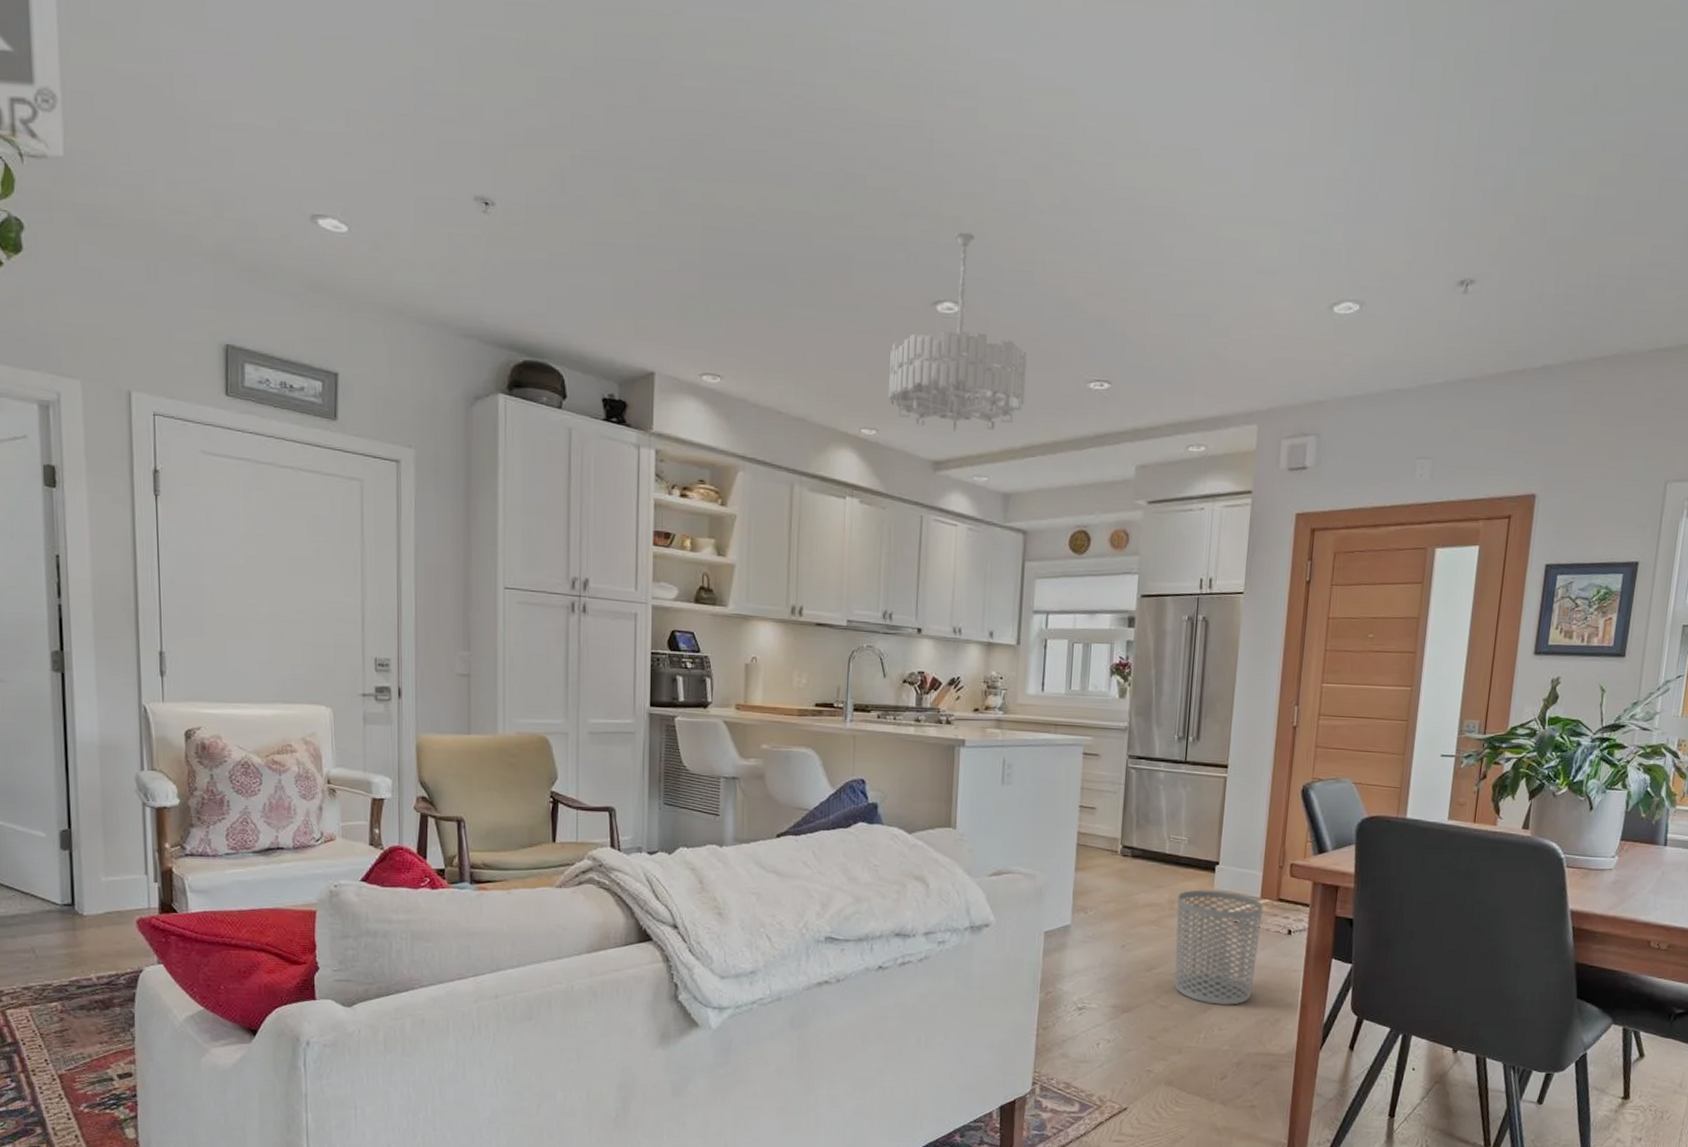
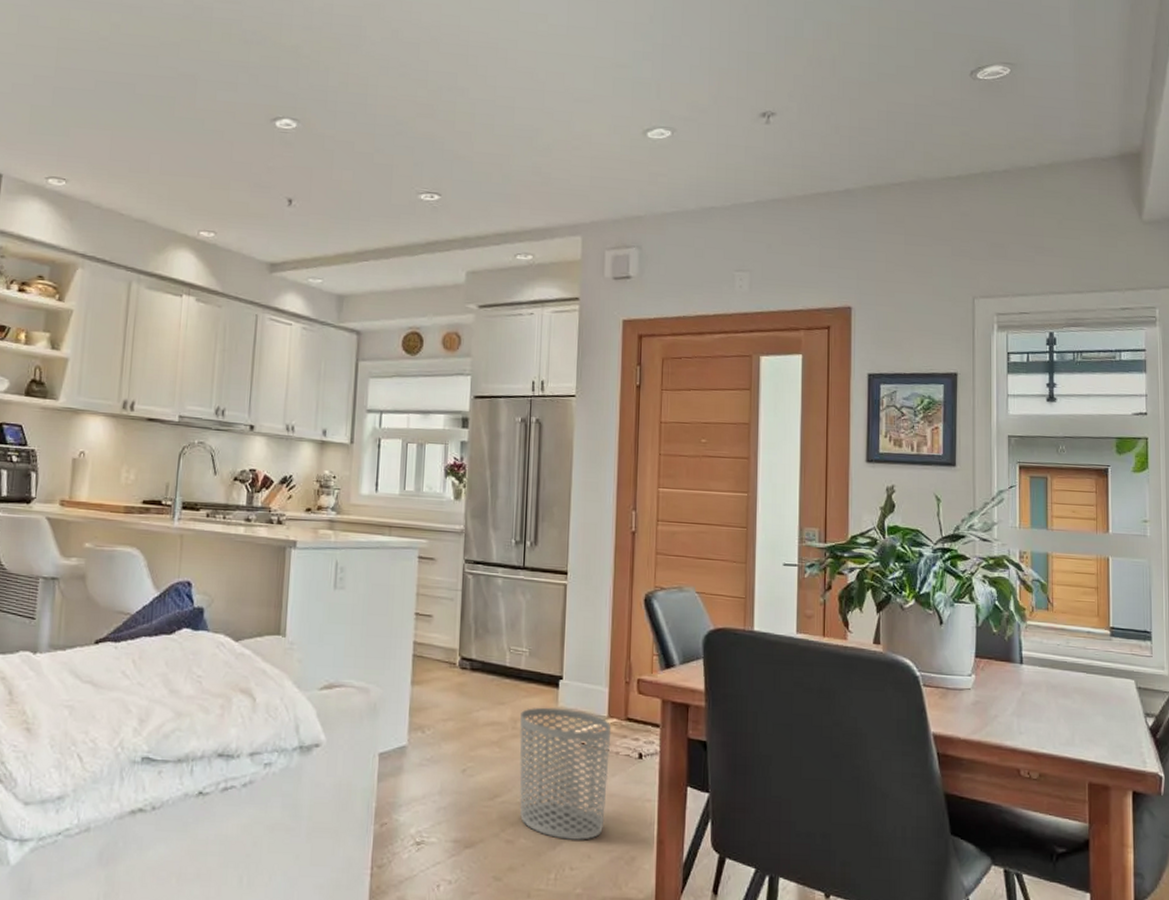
chandelier: present [889,232,1027,433] -> none [228,58,361,237]

